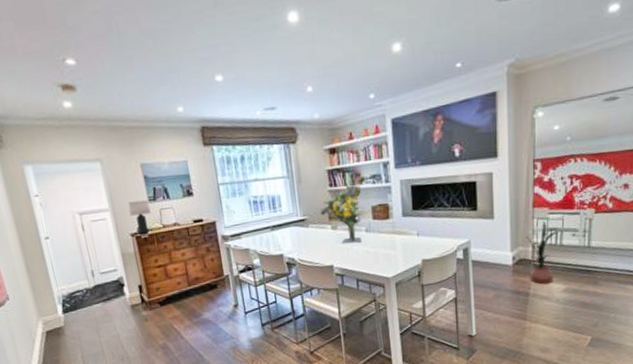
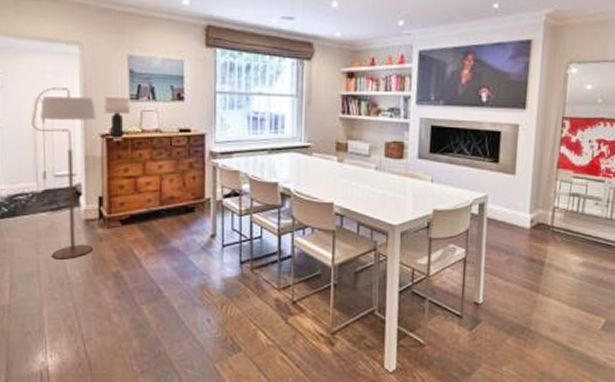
floor lamp: none [73,199,141,340] -> present [31,87,96,260]
bouquet: present [320,184,362,244] -> none [327,114,376,181]
house plant: present [525,221,558,284] -> none [546,184,581,253]

